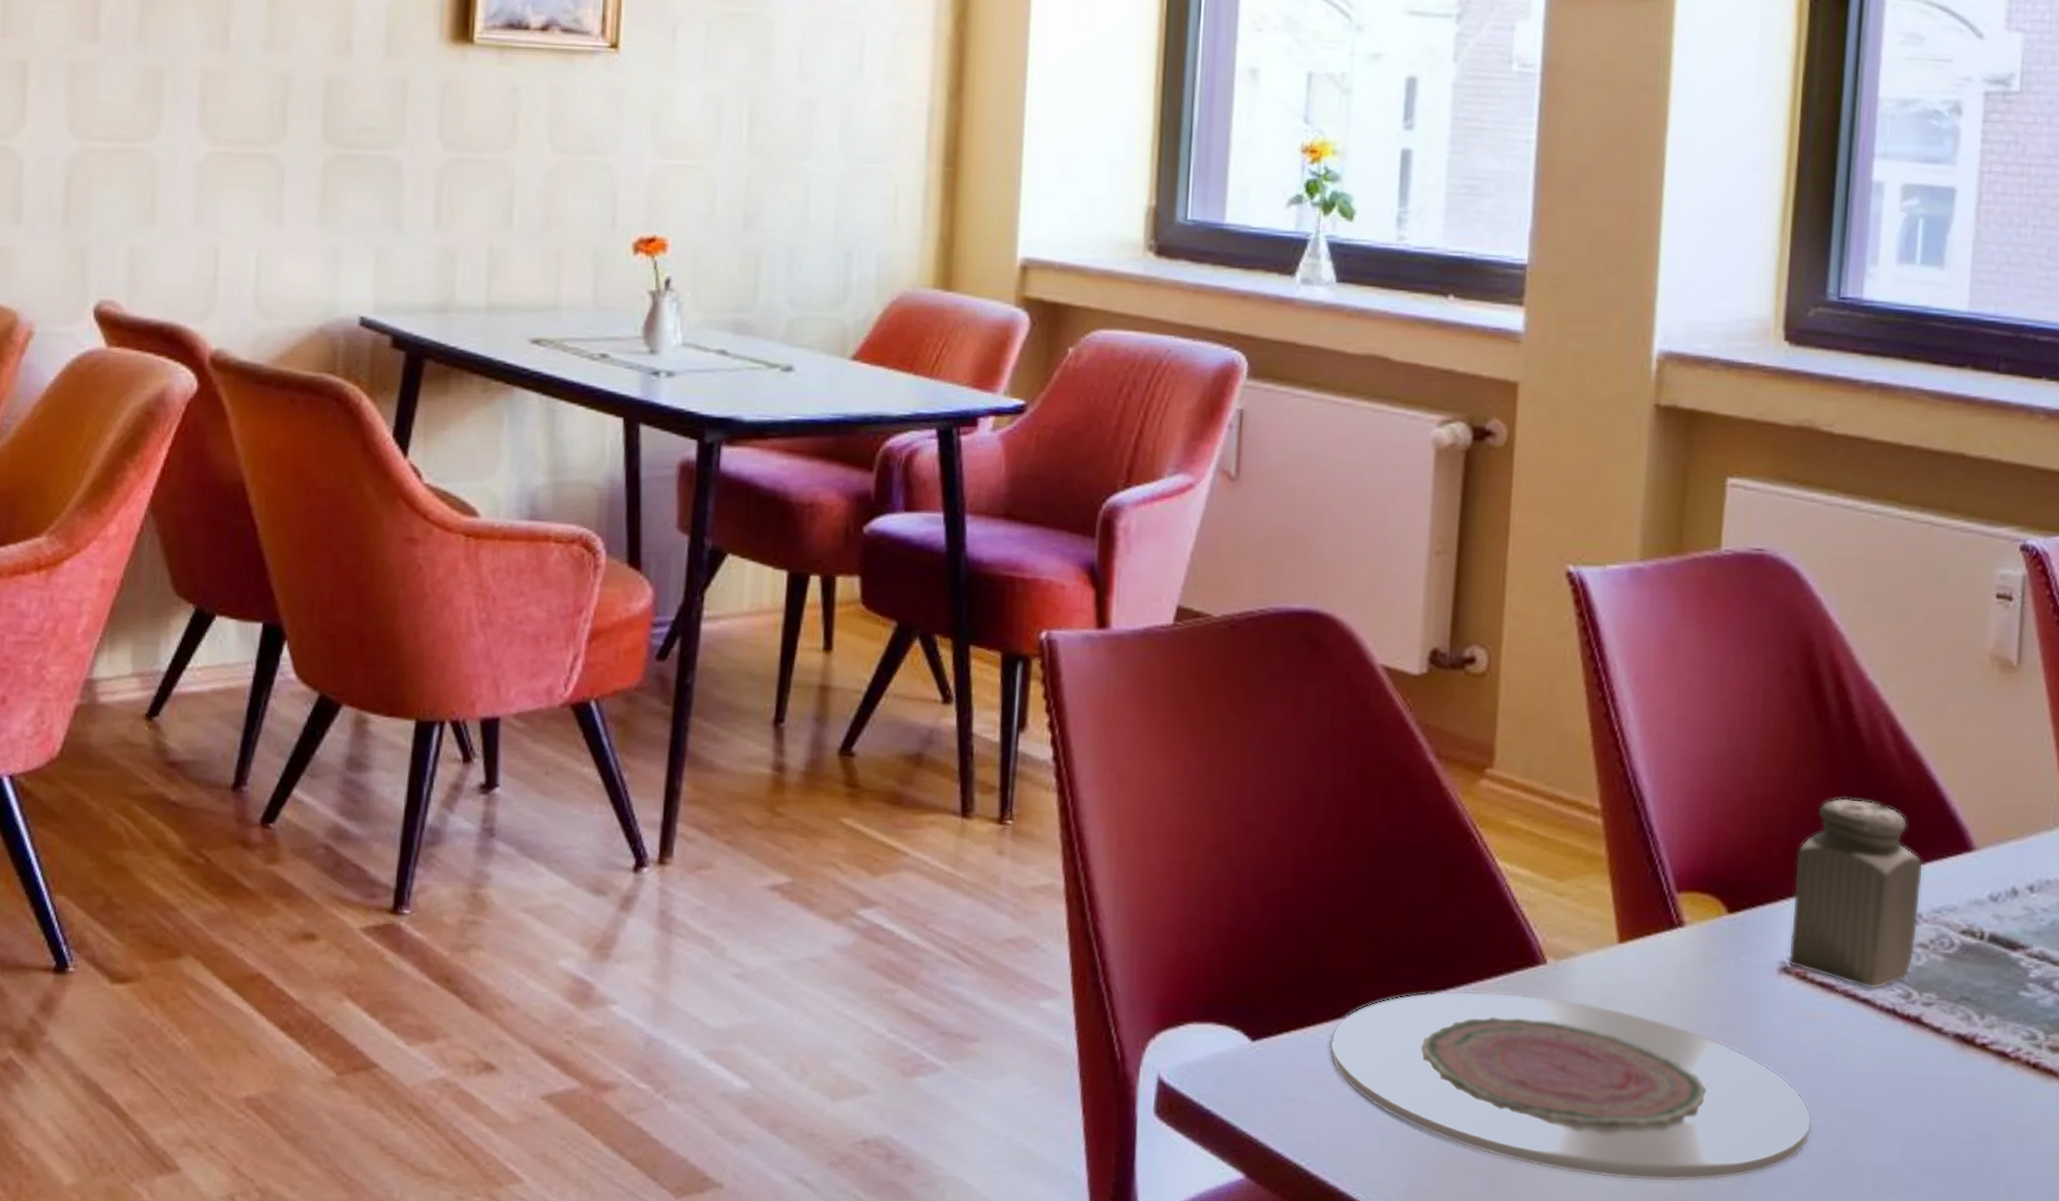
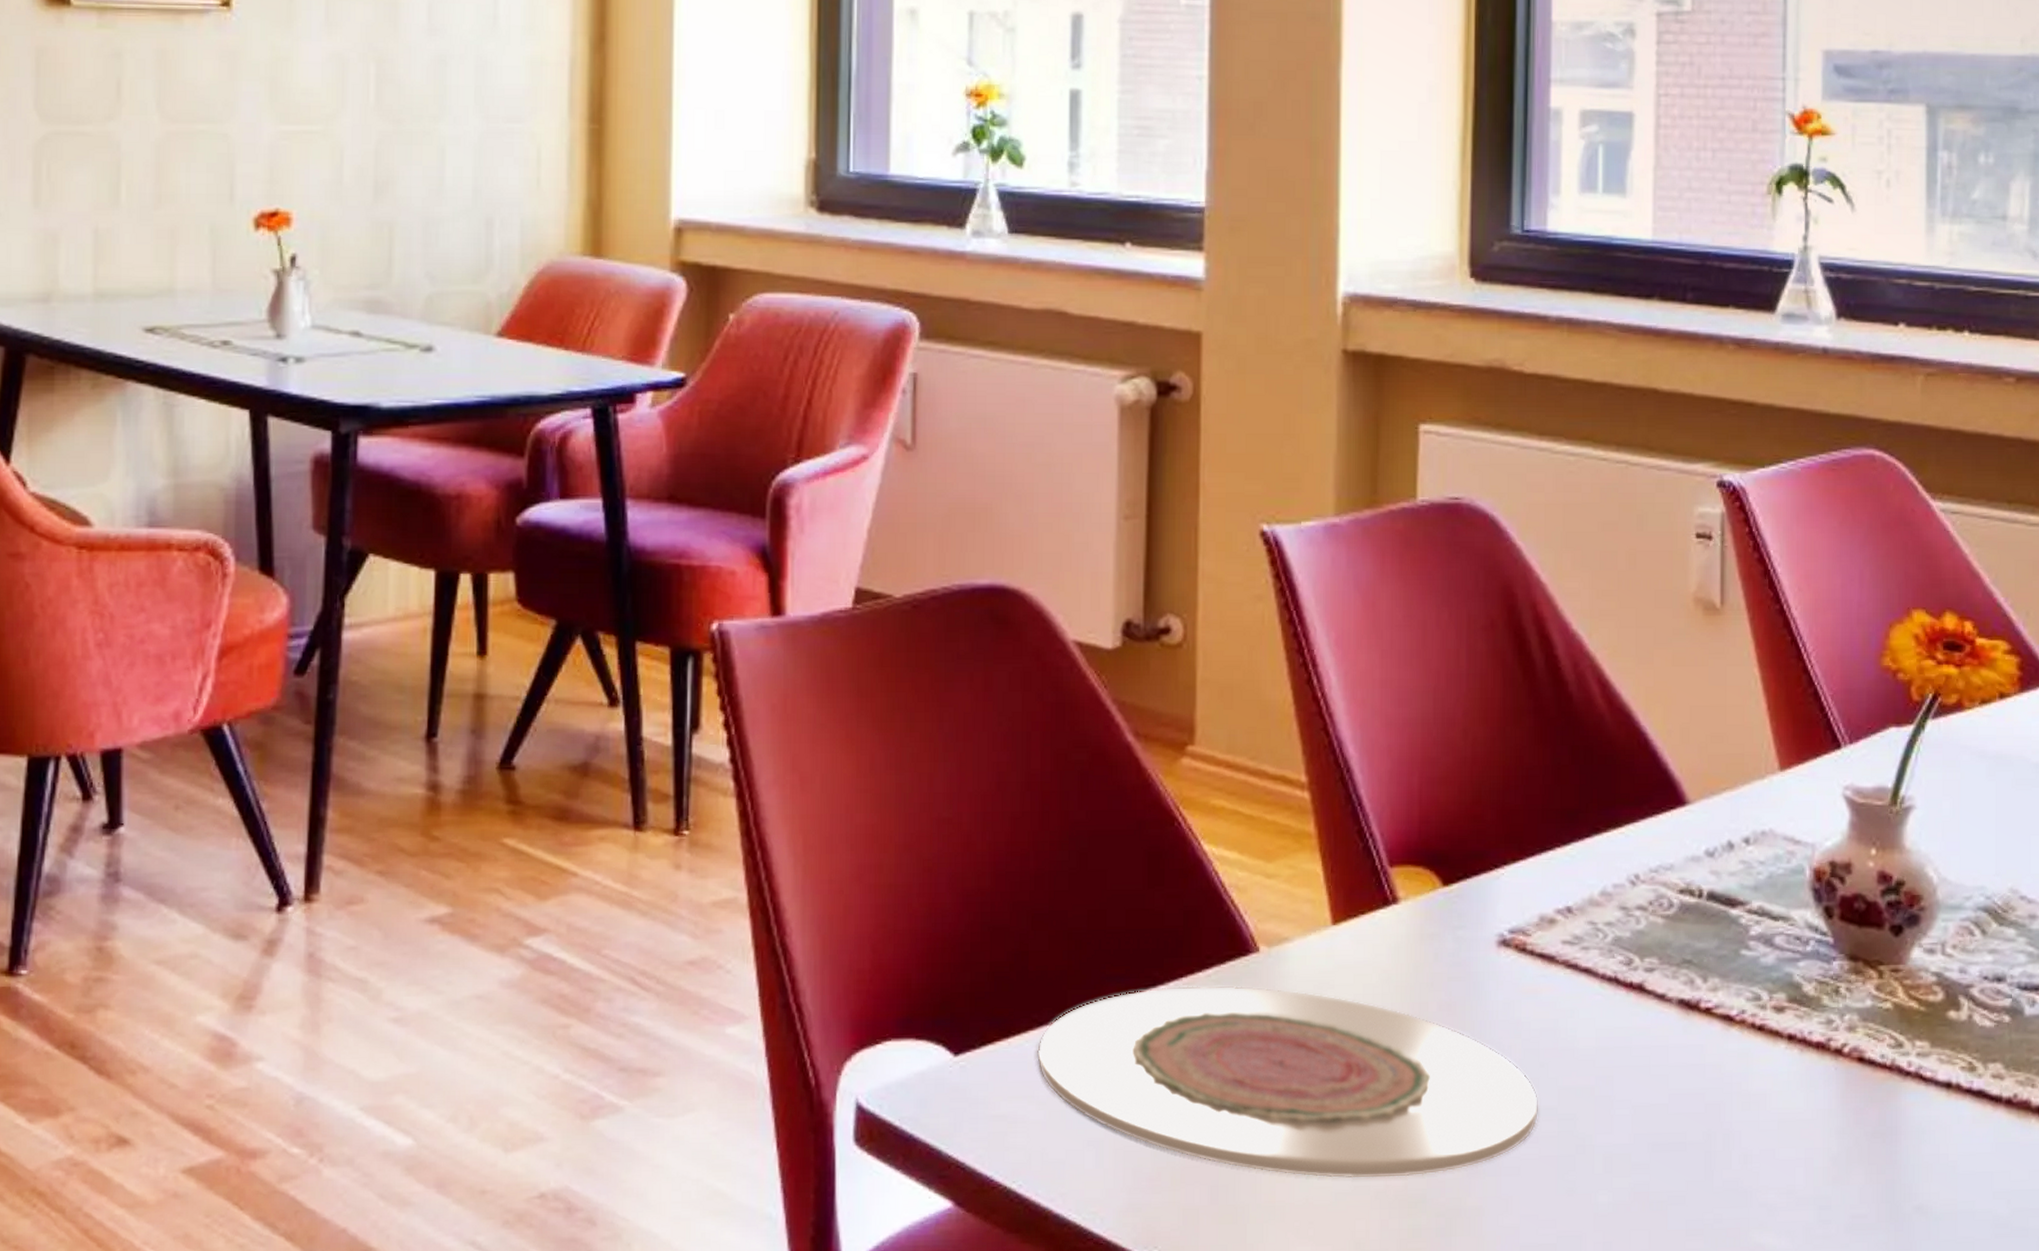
salt shaker: present [1788,798,1924,990] -> none [1506,756,1639,958]

